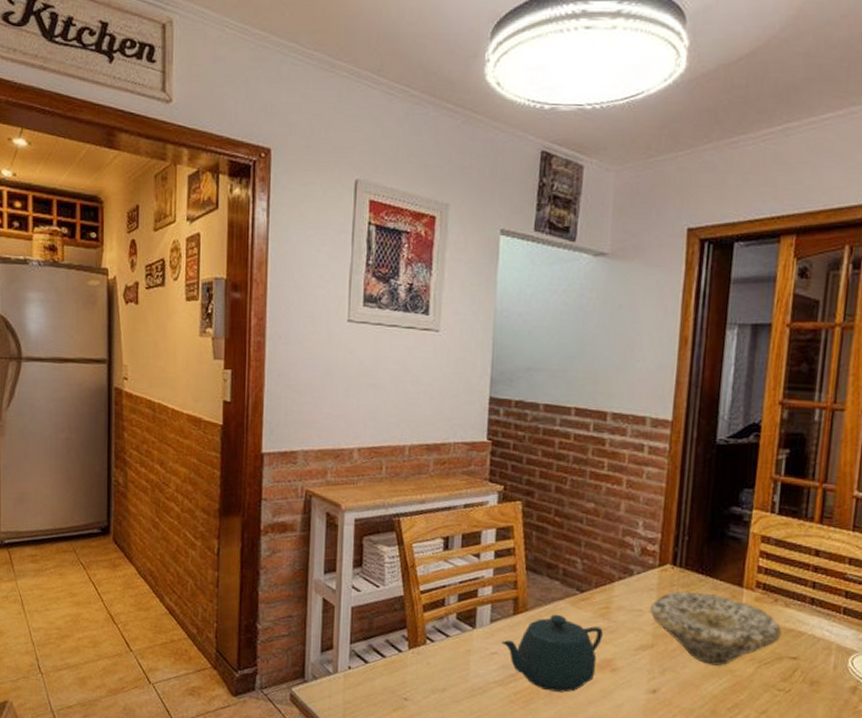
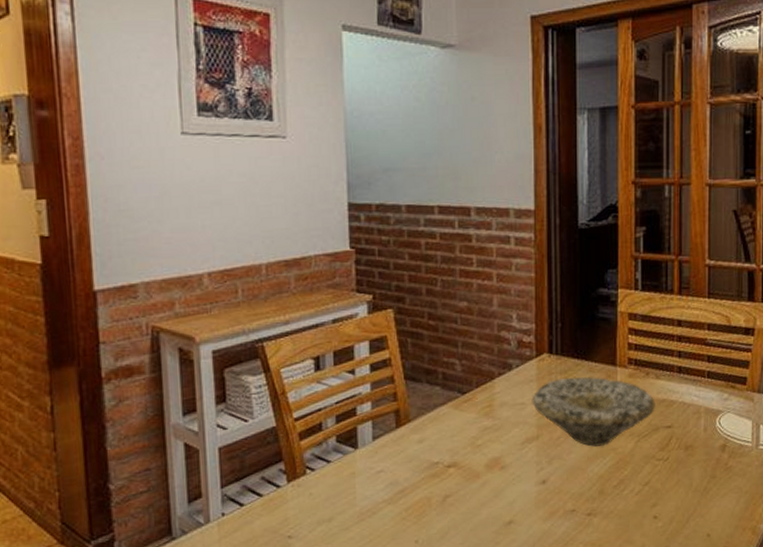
teapot: present [501,614,603,693] -> none [386,420,488,501]

